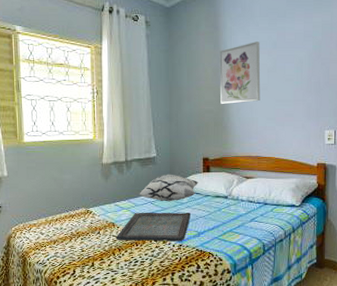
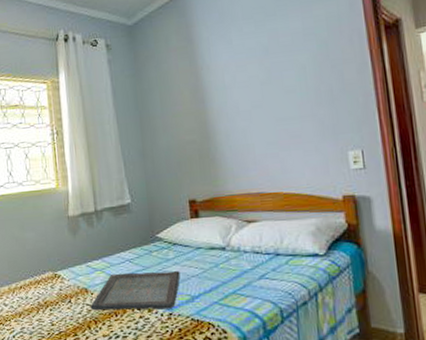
decorative pillow: present [139,174,198,202] -> none [114,223,186,259]
wall art: present [219,42,261,104] -> none [197,50,255,131]

